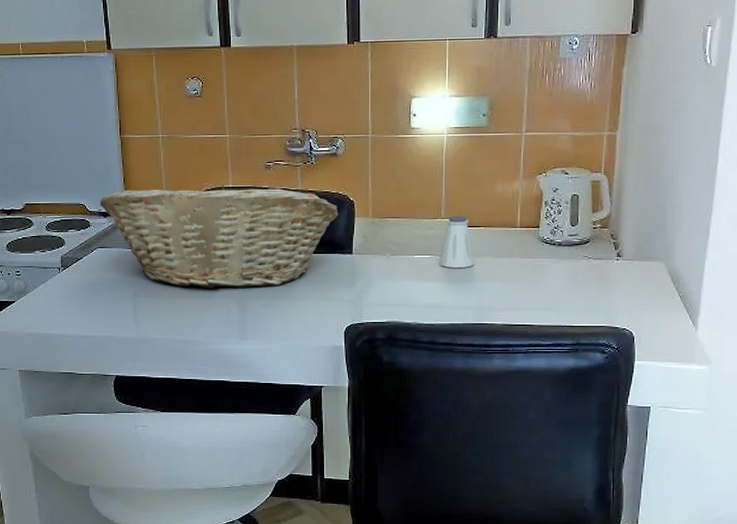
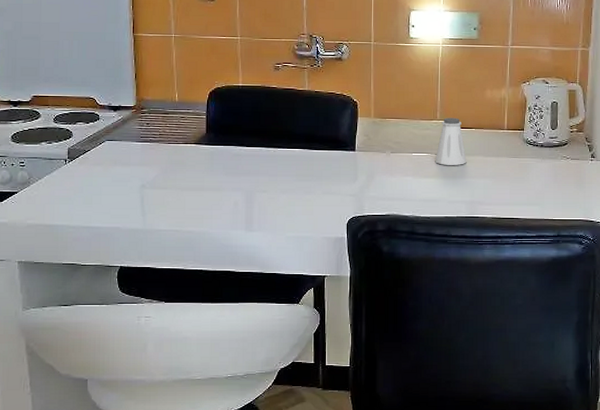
fruit basket: present [100,184,339,289] -> none [110,83,343,182]

